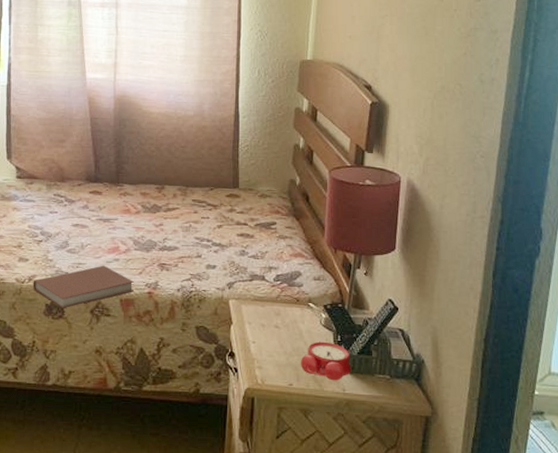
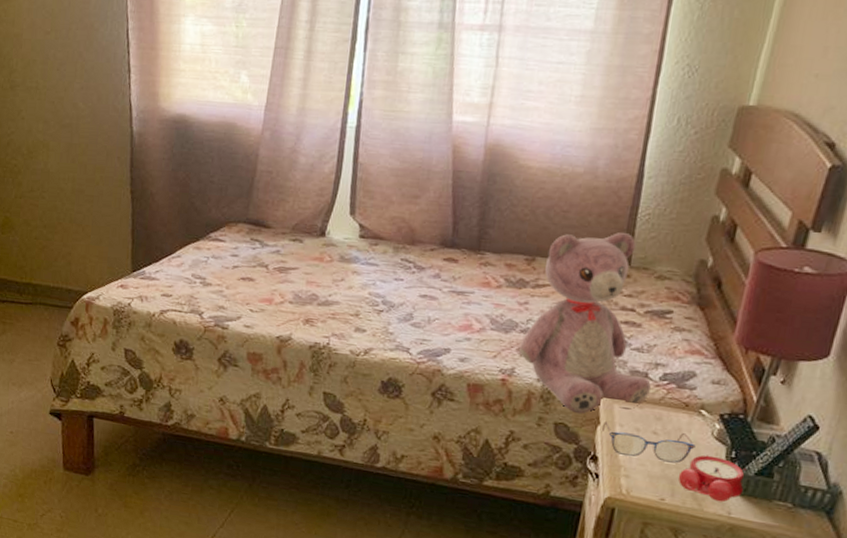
book: present [32,265,134,309] -> none [368,343,486,388]
teddy bear: none [159,161,268,317] -> present [518,232,651,415]
glasses: none [235,321,310,351] -> present [602,422,696,464]

